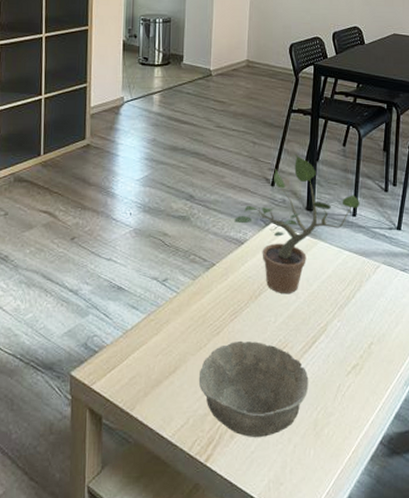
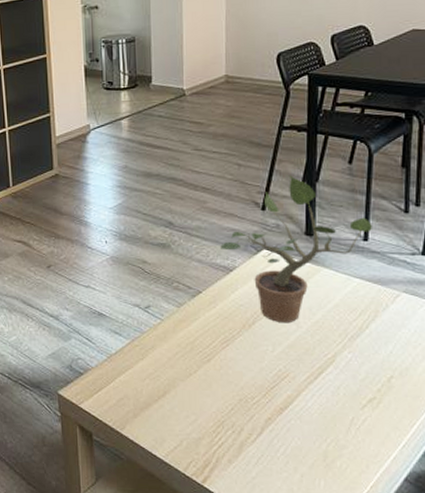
bowl: present [198,340,309,438] -> none [190,368,316,465]

